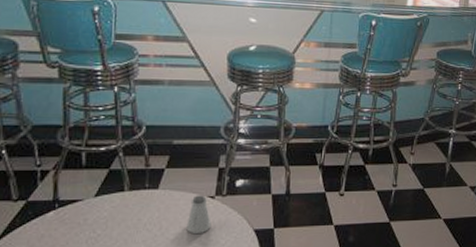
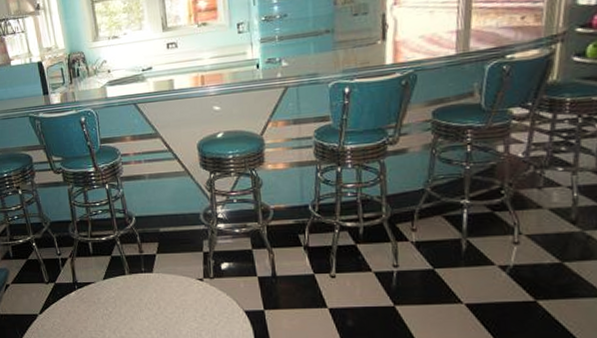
saltshaker: present [186,195,211,235] -> none [181,278,204,314]

